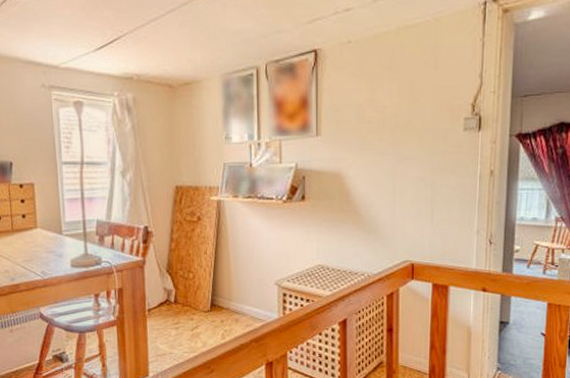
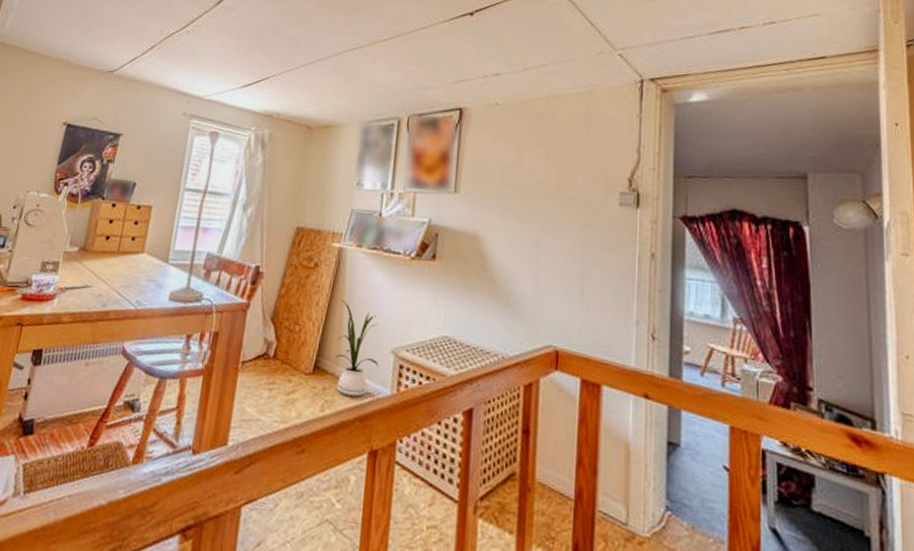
house plant: none [224,246,266,324] -> present [335,299,379,397]

